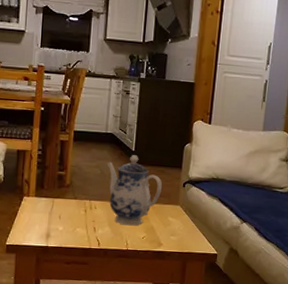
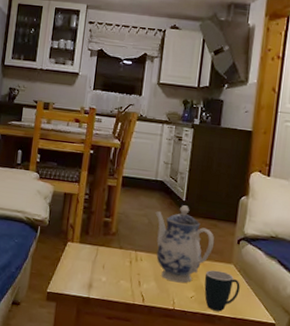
mug: none [154,212,186,248] -> present [204,270,240,312]

